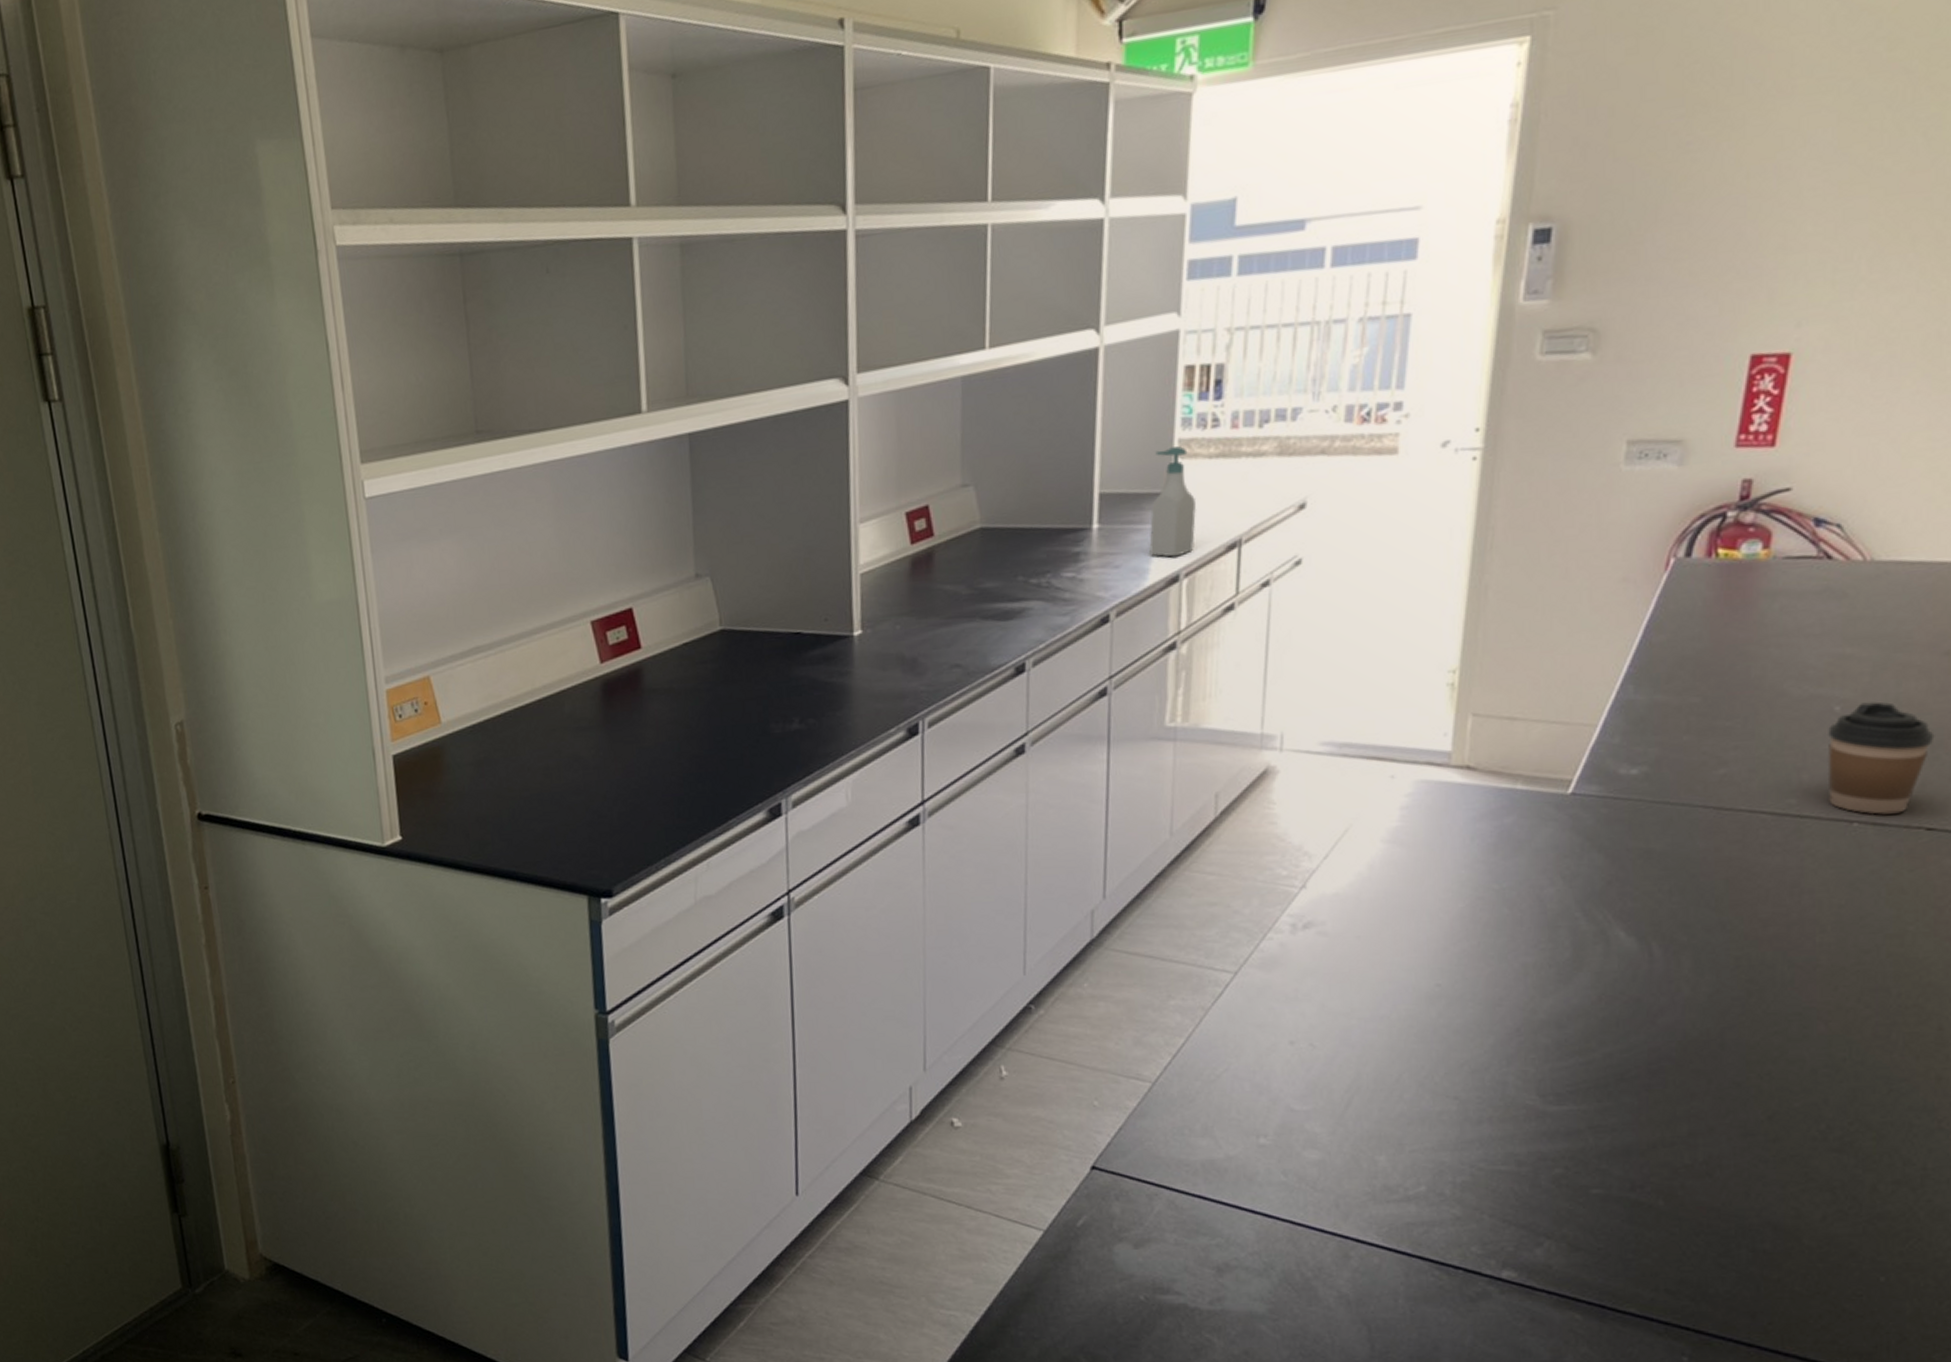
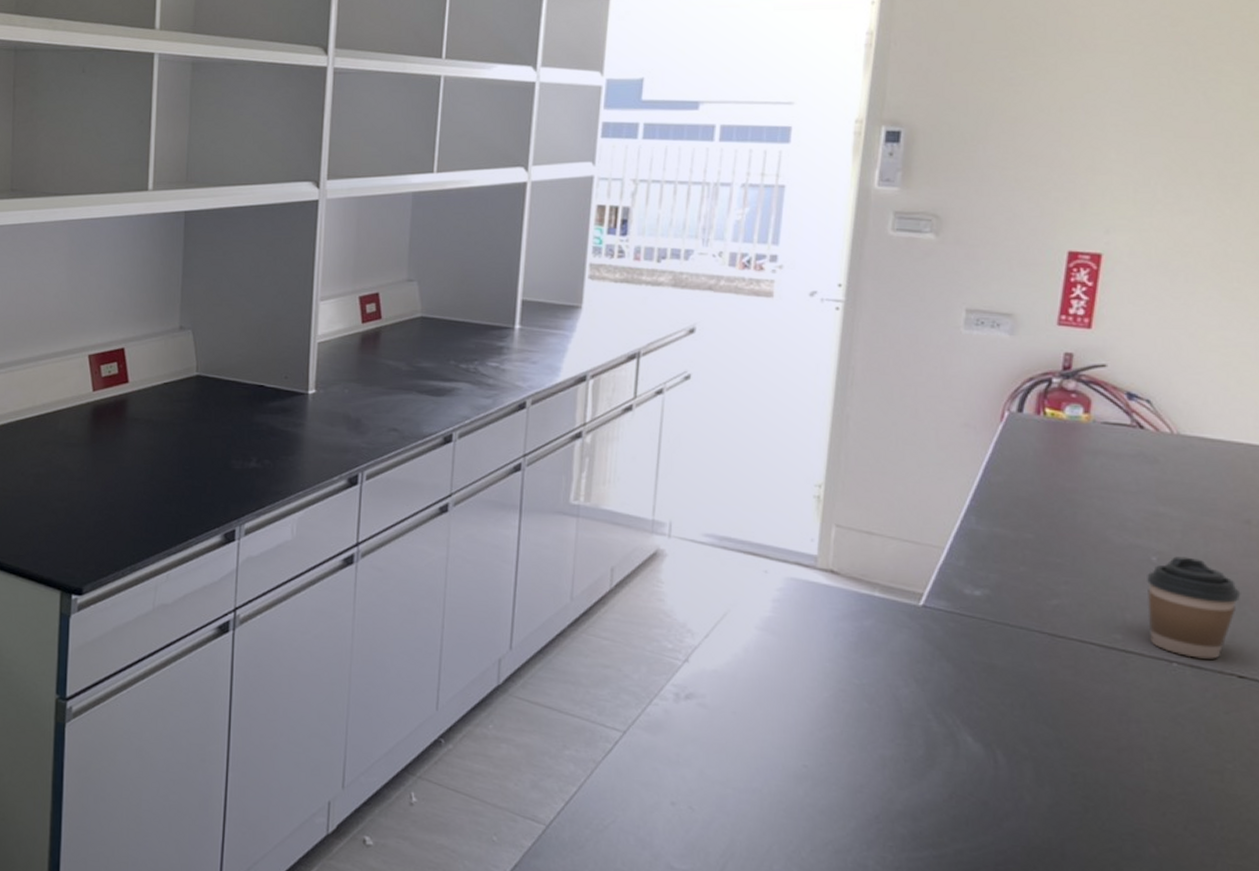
soap bottle: present [1149,446,1196,557] -> none [562,269,602,360]

